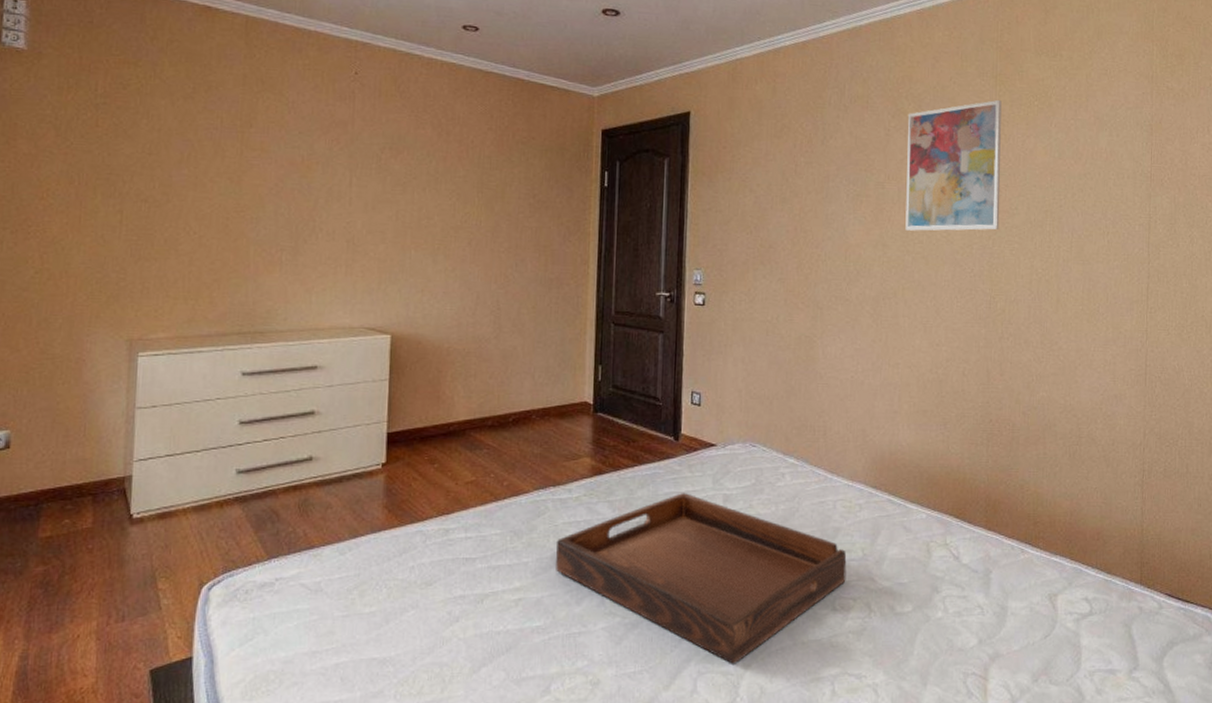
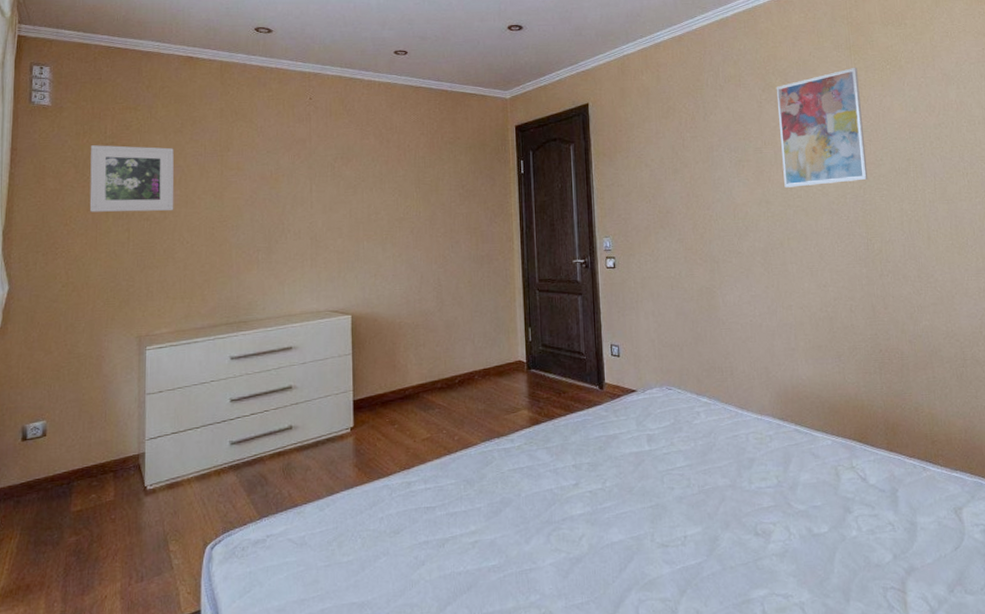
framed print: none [72,104,182,194] -> present [89,145,174,212]
serving tray: present [556,493,847,664] -> none [504,436,765,591]

